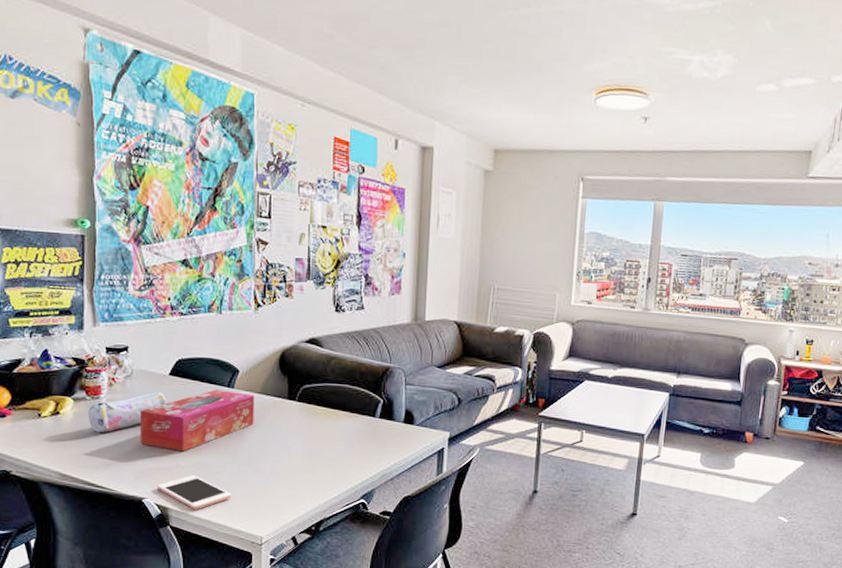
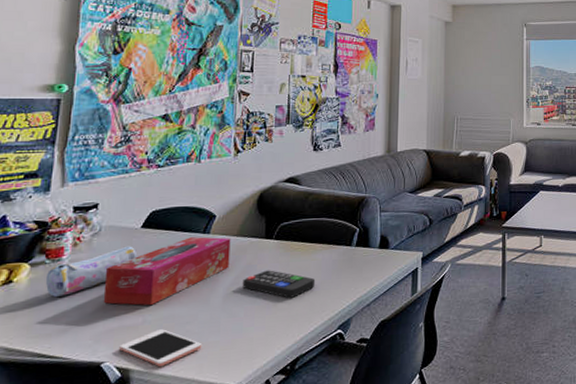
remote control: none [267,431,339,462] -> present [242,270,316,298]

